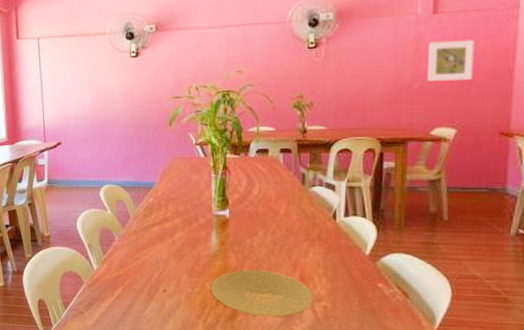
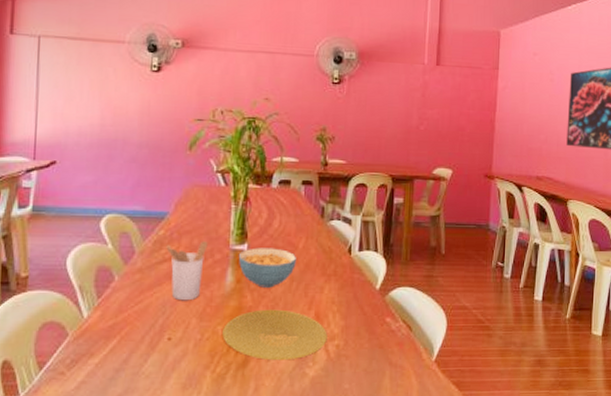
utensil holder: none [156,207,192,259] -> present [166,241,208,301]
cereal bowl: none [220,213,279,250] -> present [238,248,297,288]
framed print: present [428,39,475,81] -> none [431,90,467,126]

